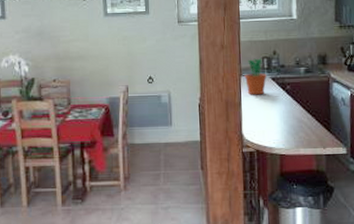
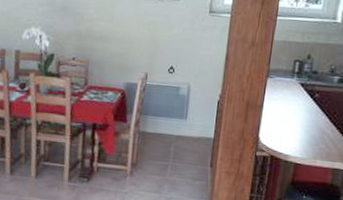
flower pot: present [244,58,267,95] -> none [271,60,296,100]

